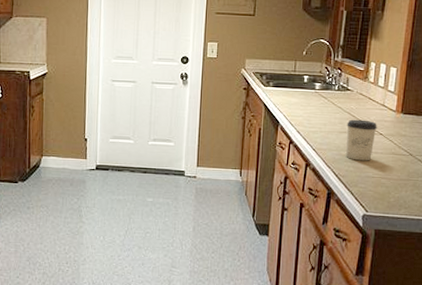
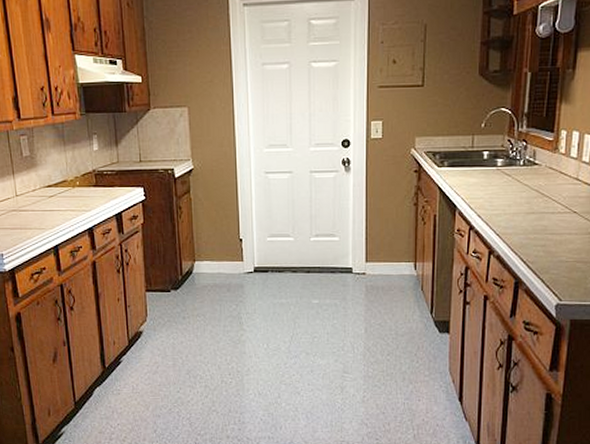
cup: present [346,119,377,161] -> none [535,197,570,244]

